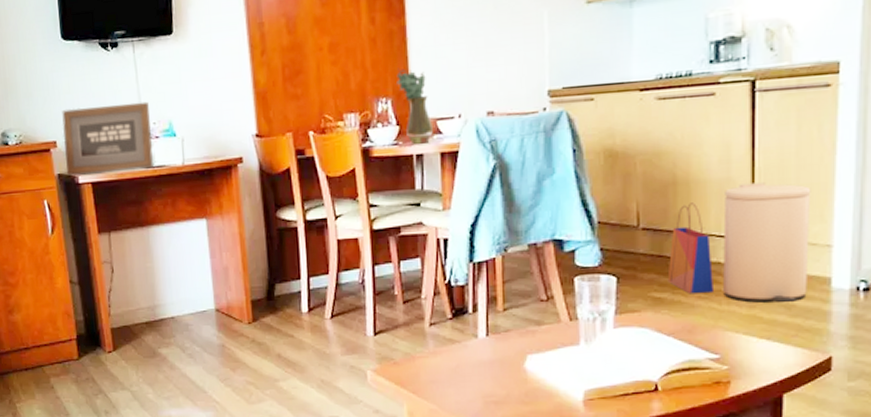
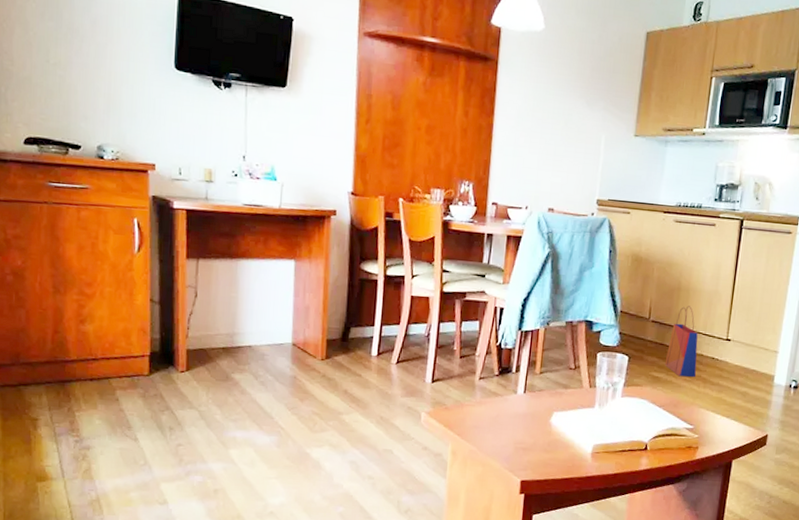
picture frame: present [62,101,153,176] -> none [161,136,254,206]
vase: present [396,68,433,144] -> none [479,158,504,226]
pedal bin: present [723,182,811,303] -> none [702,296,770,392]

